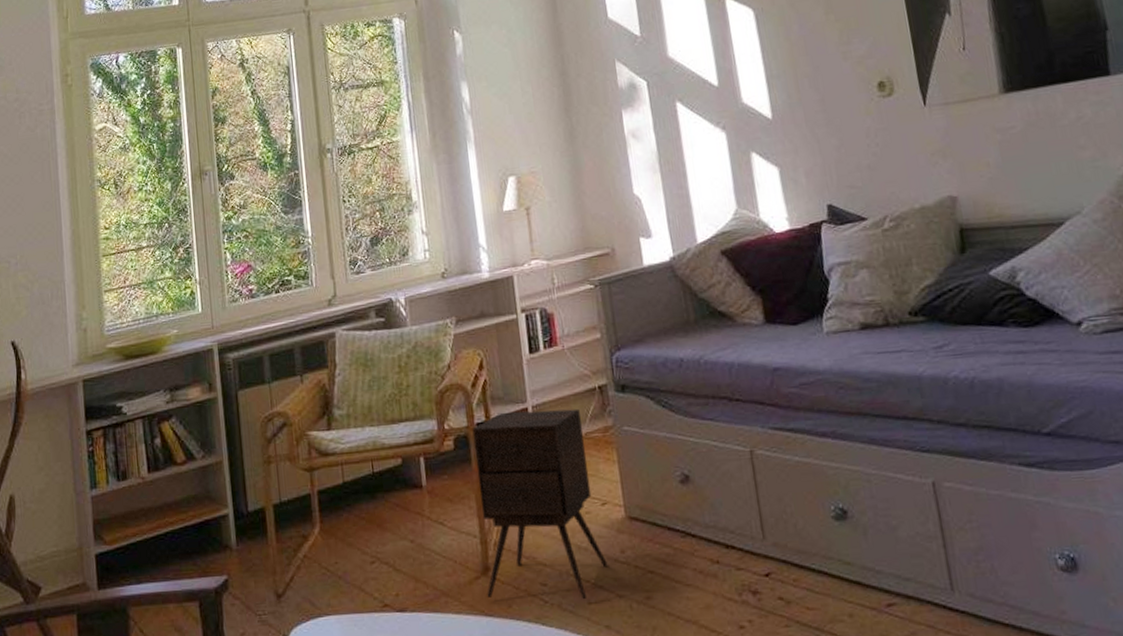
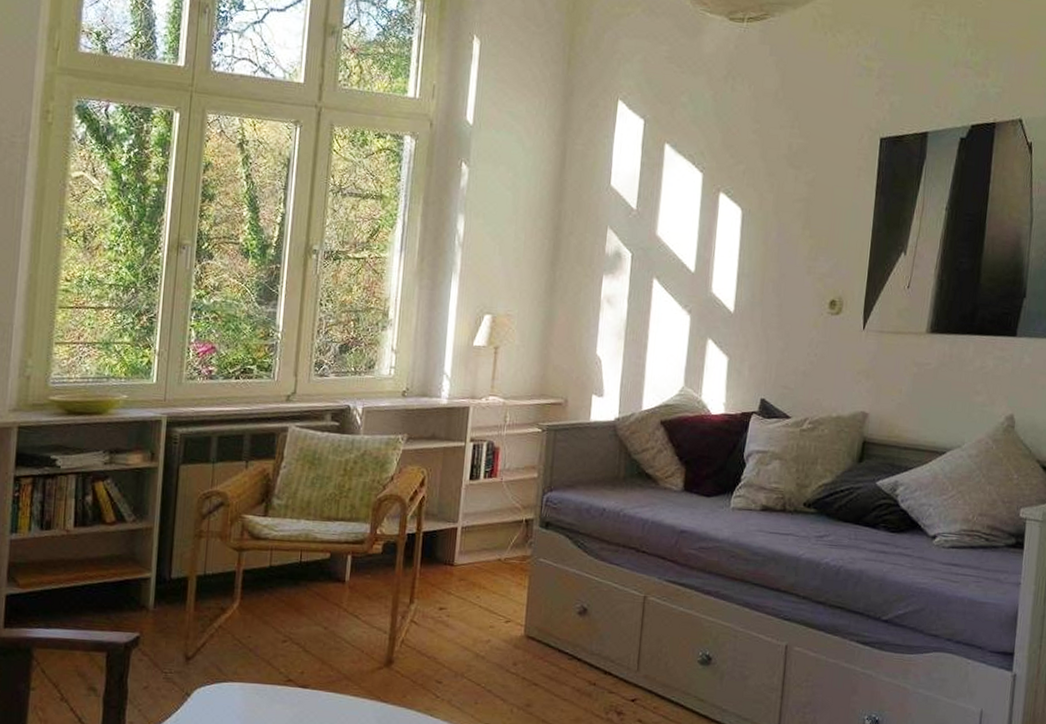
side table: present [472,408,609,600] -> none [386,527,504,700]

